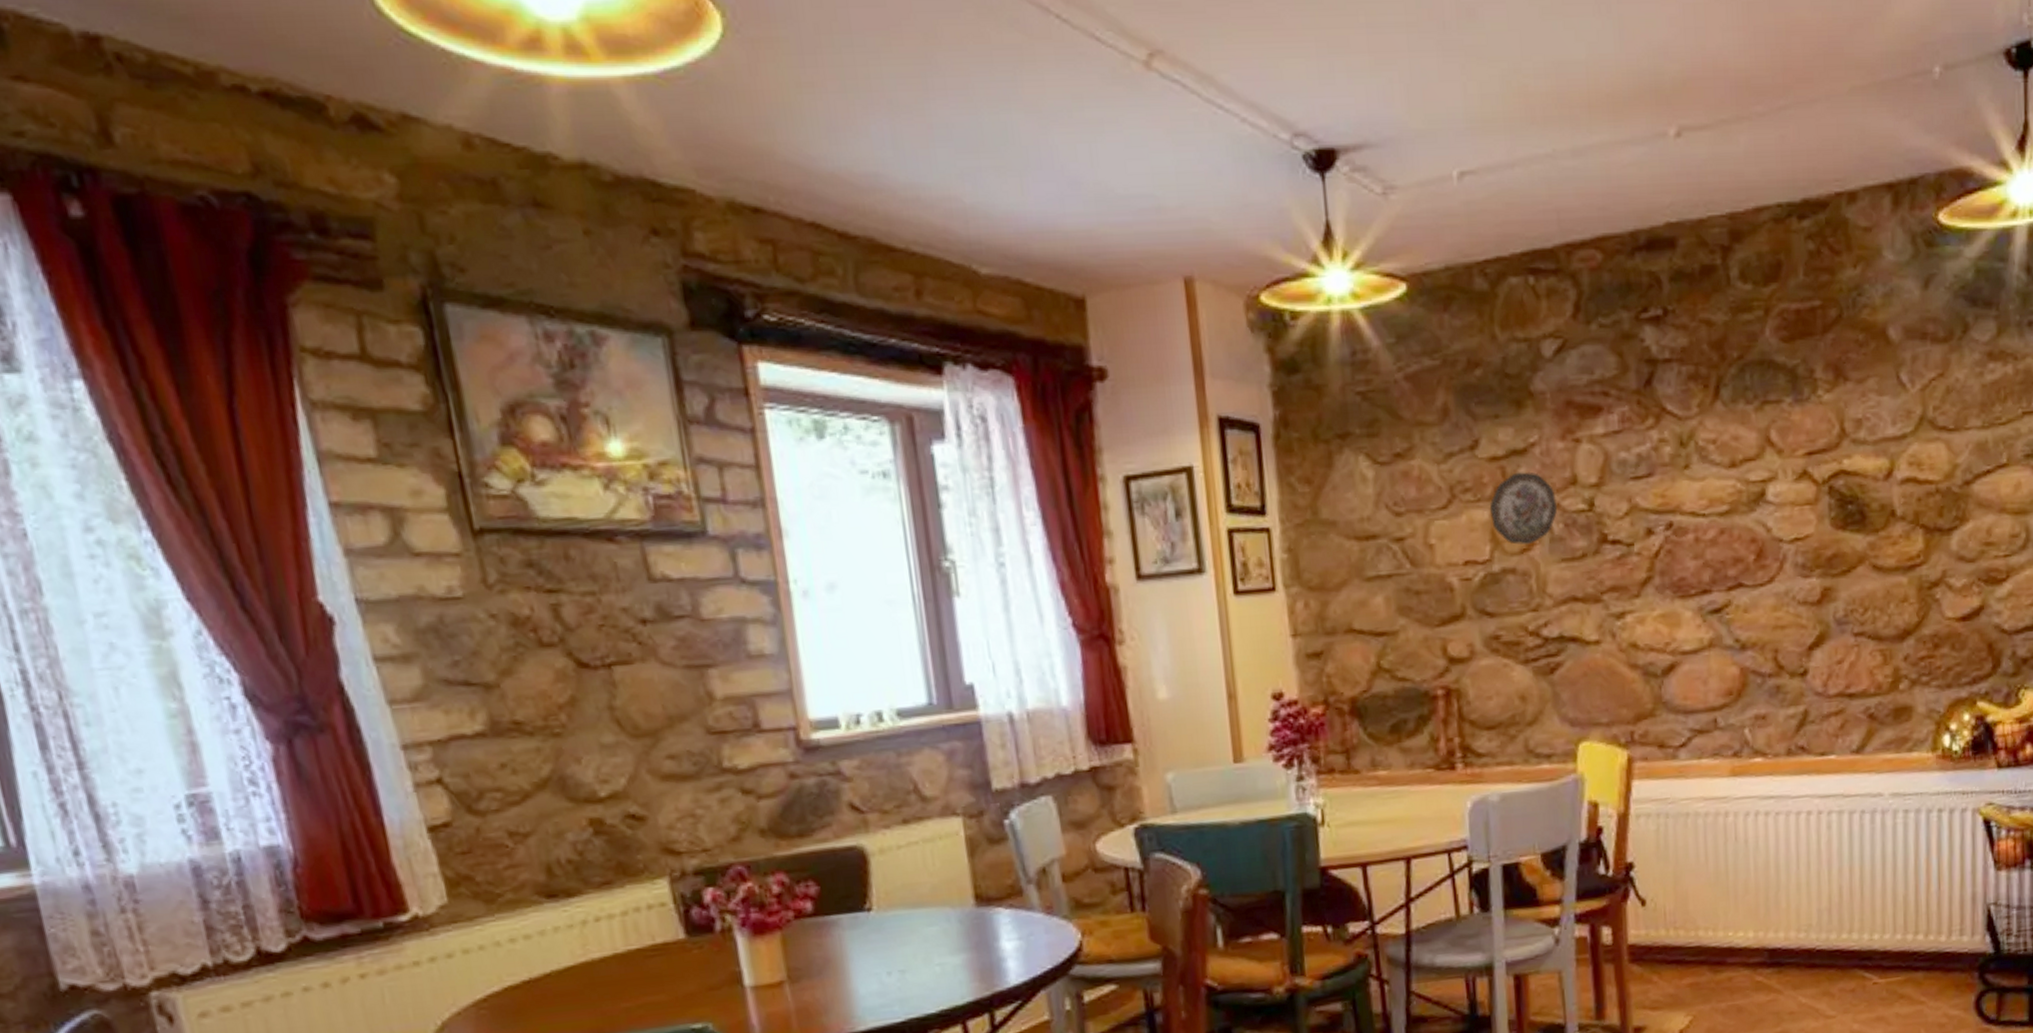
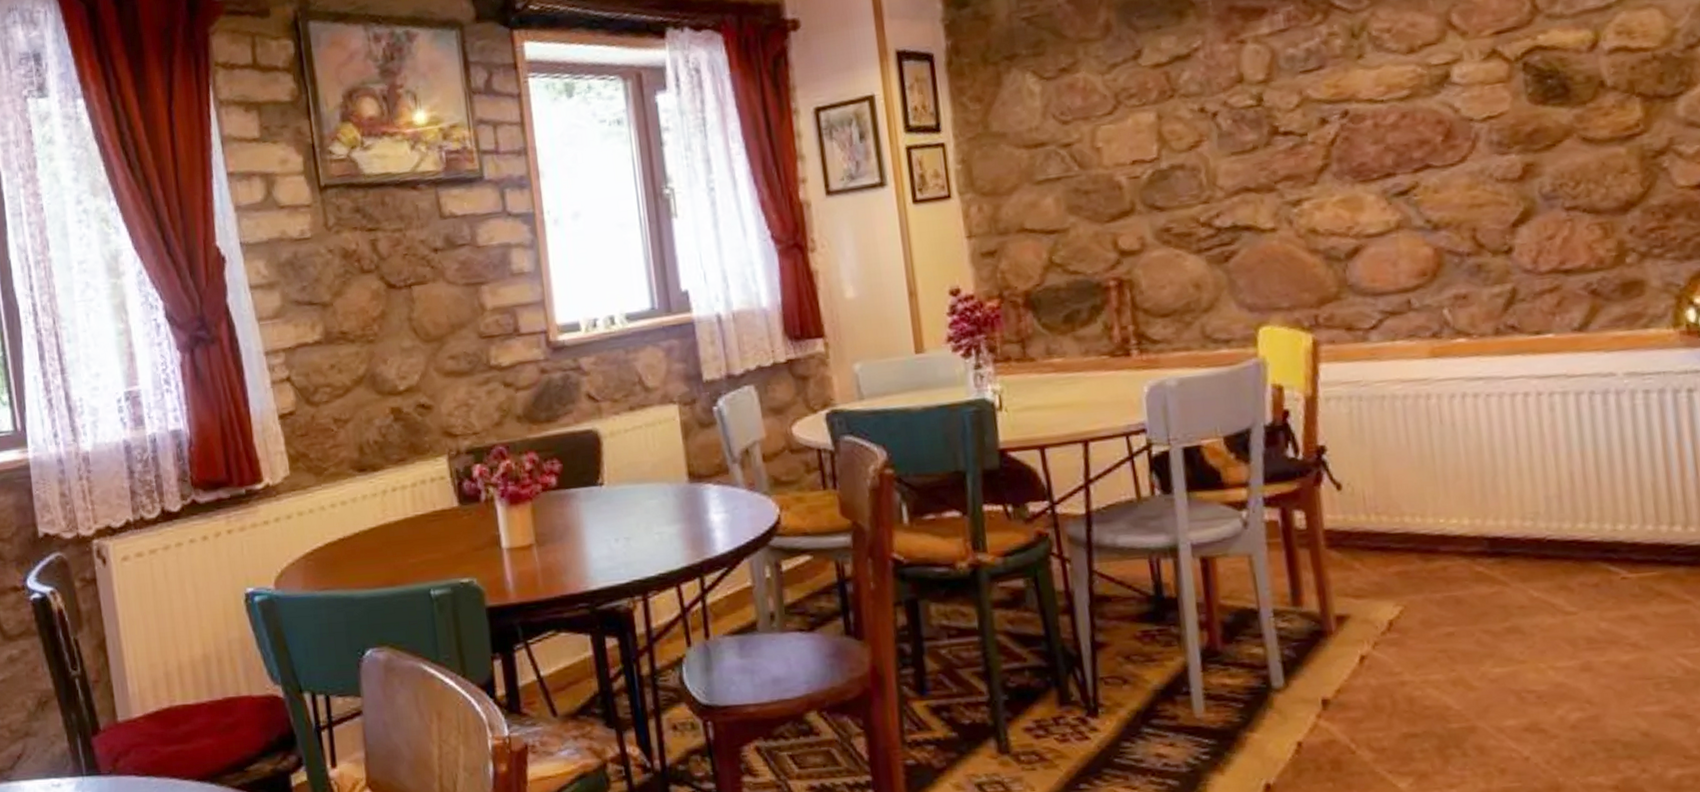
decorative plate: present [1489,471,1558,545] -> none [1155,74,1225,143]

